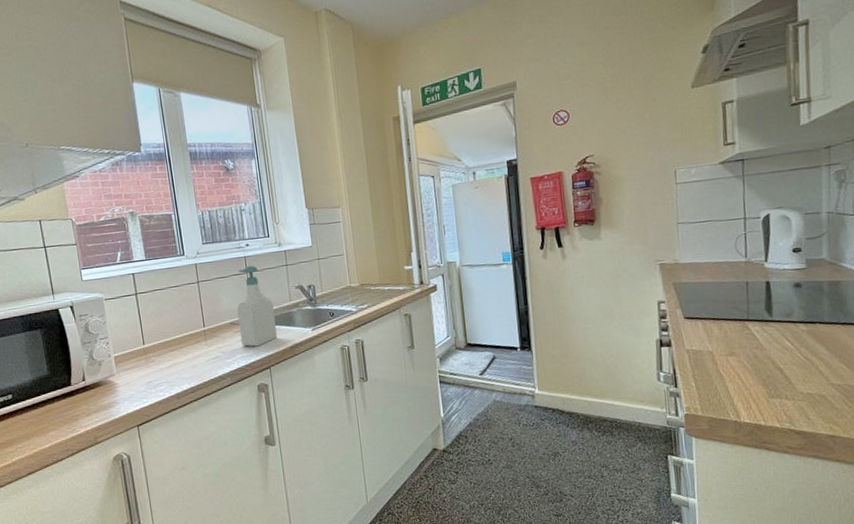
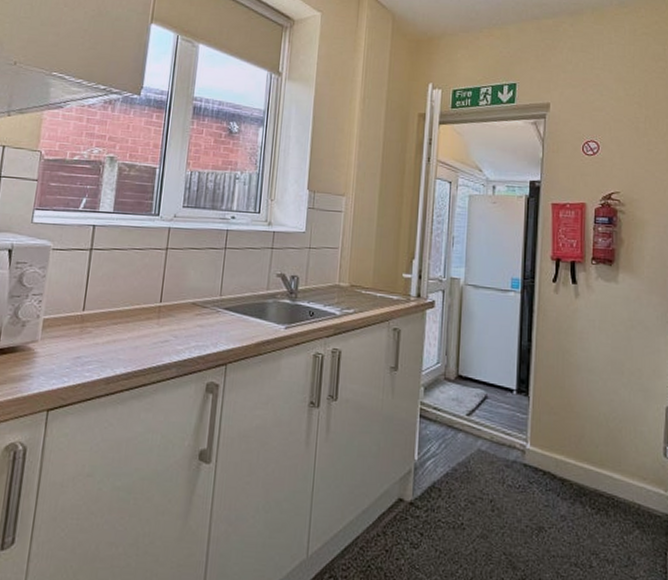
soap bottle: present [237,265,277,347] -> none [199,240,247,337]

